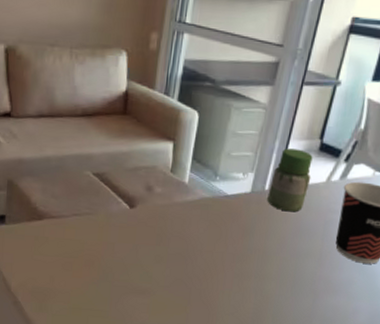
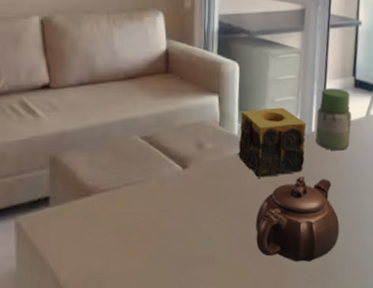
candle: none [185,160,260,227] -> present [238,107,306,178]
teapot: none [192,231,278,309] -> present [255,176,339,263]

